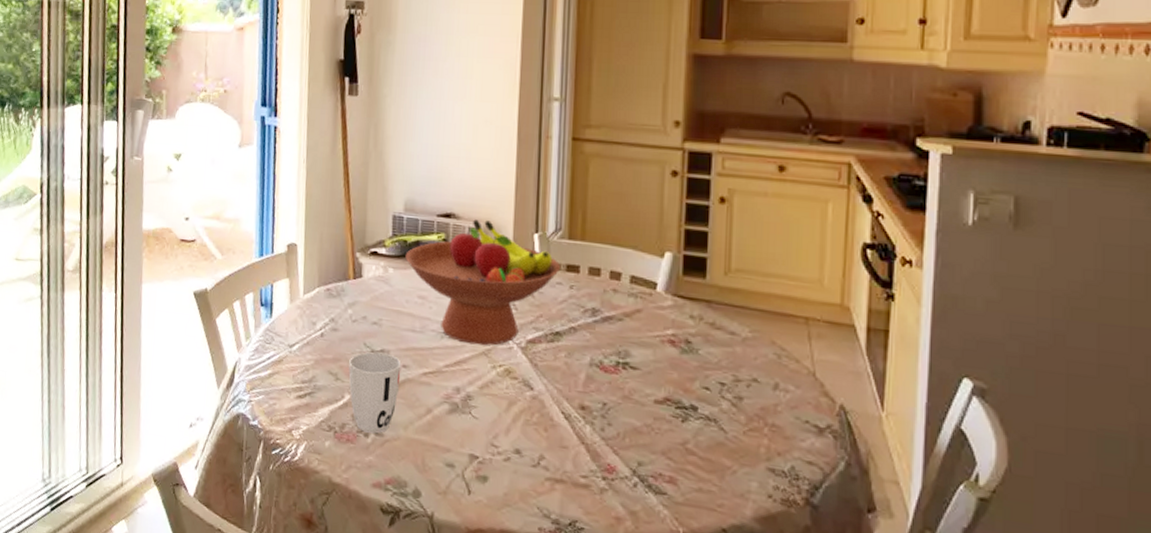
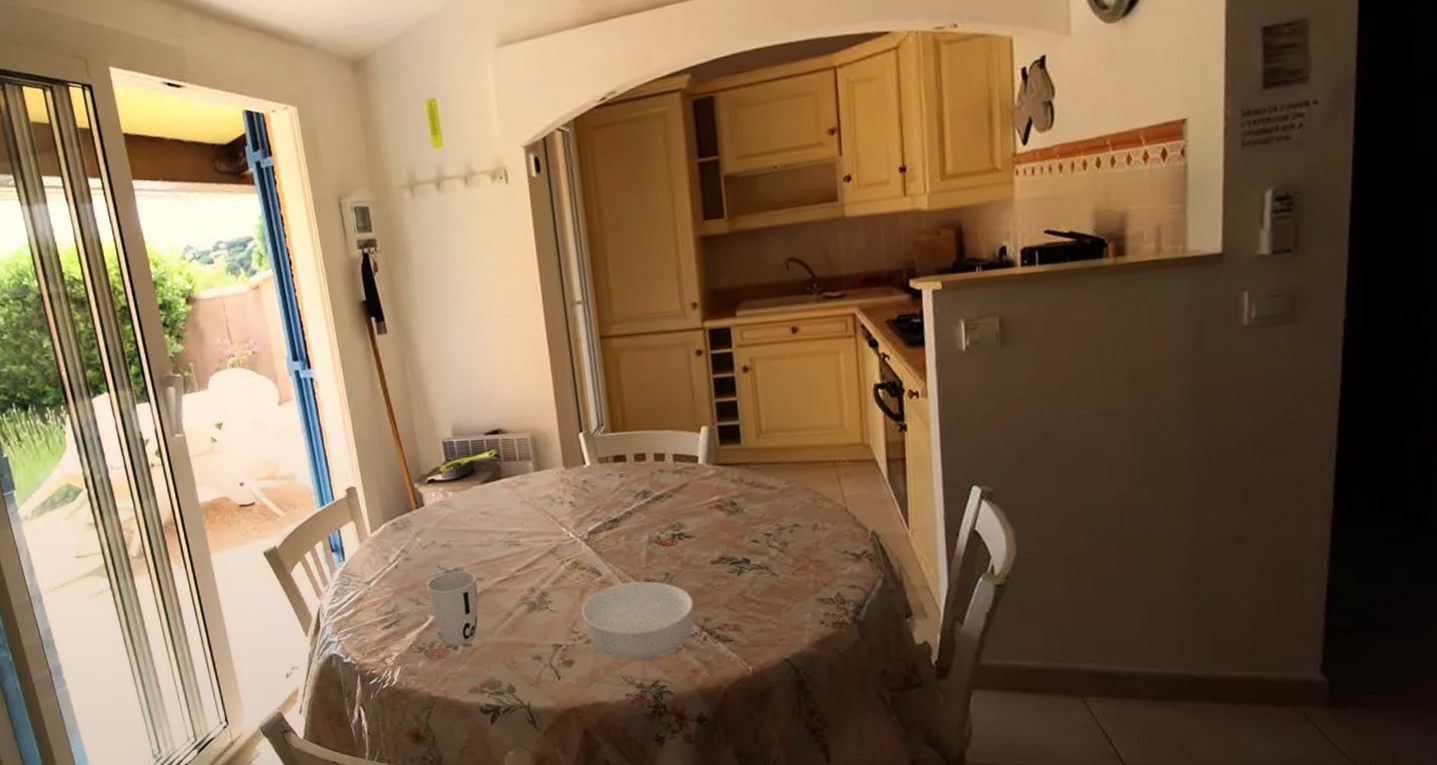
fruit bowl: present [405,219,561,346] -> none [461,429,609,547]
cereal bowl: none [504,403,629,496] -> present [581,581,695,662]

